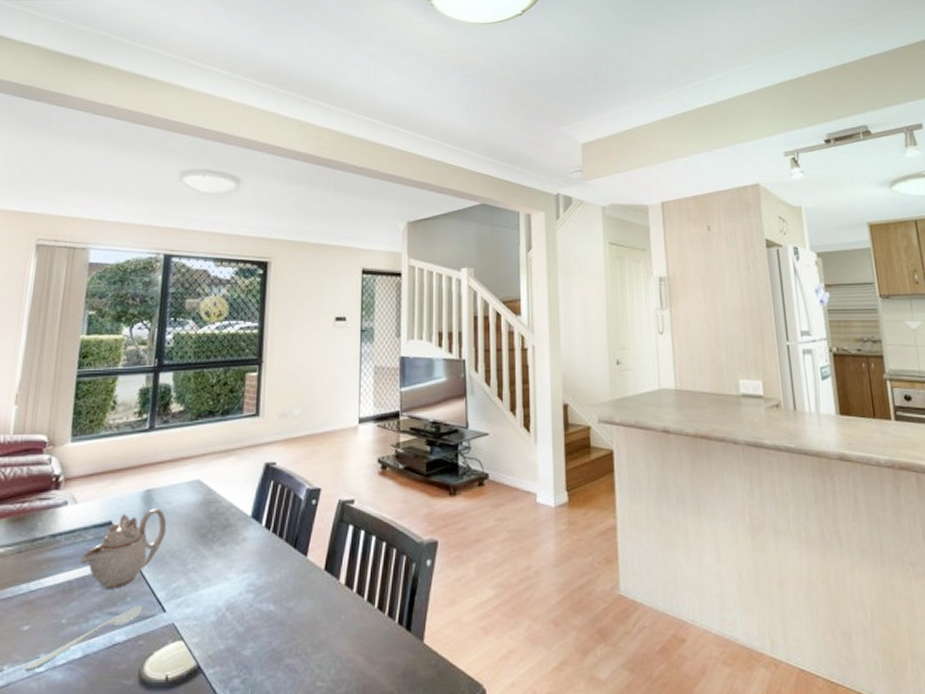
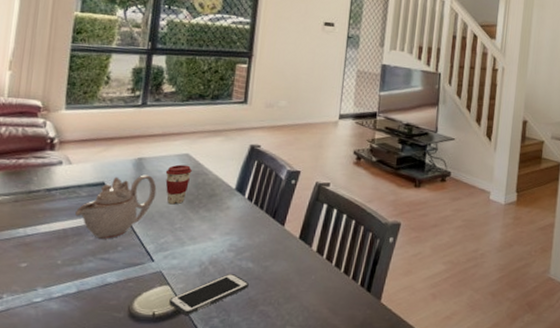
spoon: present [24,605,143,670] -> none [23,254,133,300]
coffee cup: none [175,493,204,541] -> present [165,164,192,205]
cell phone: none [183,619,271,677] -> present [169,273,249,315]

